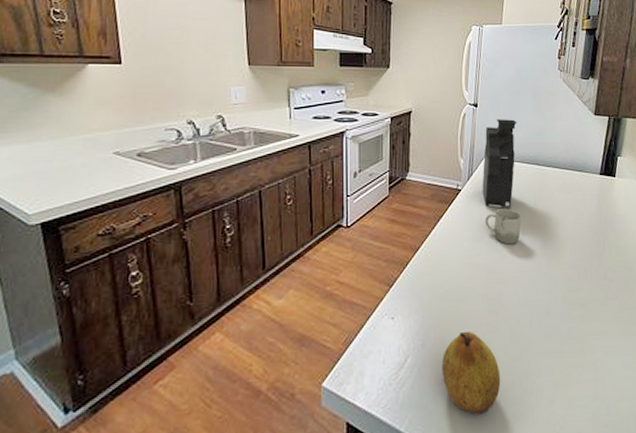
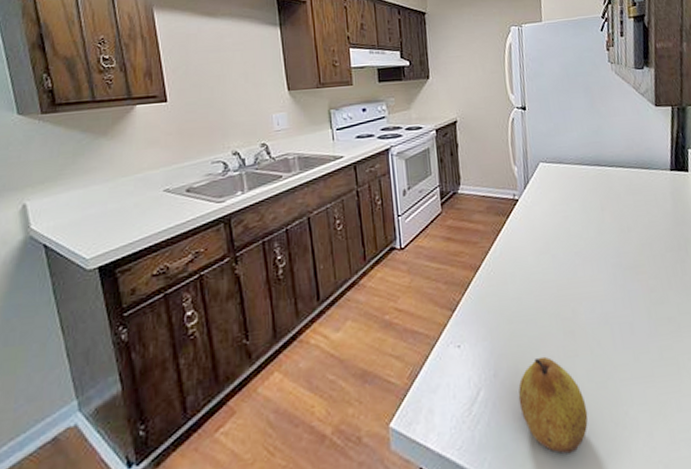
coffee maker: present [482,119,517,209] -> none [537,119,576,217]
cup: present [484,208,521,244] -> none [548,216,589,256]

